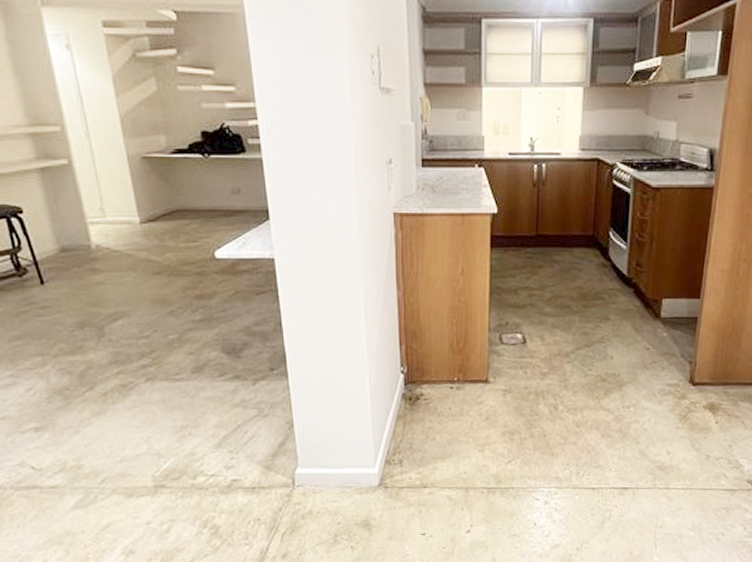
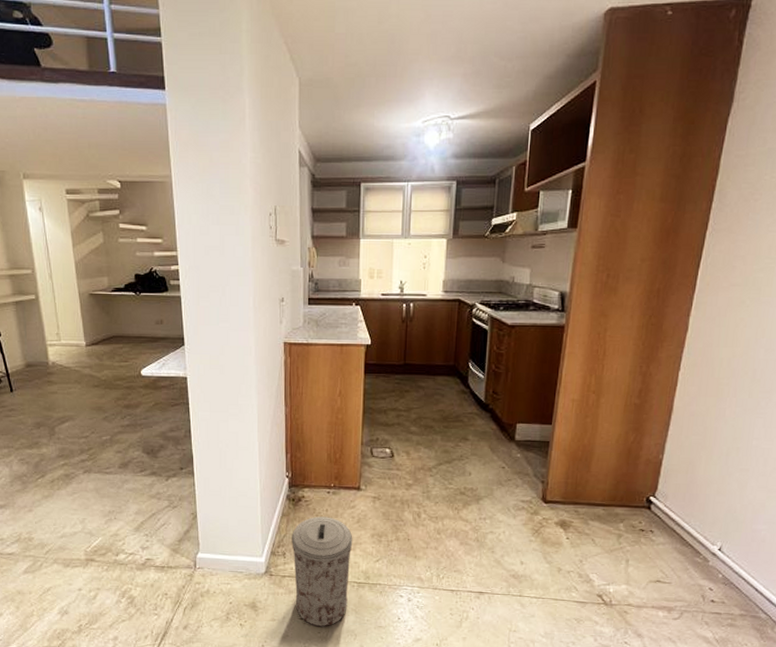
trash can: none [409,416,481,541] -> present [292,516,353,627]

